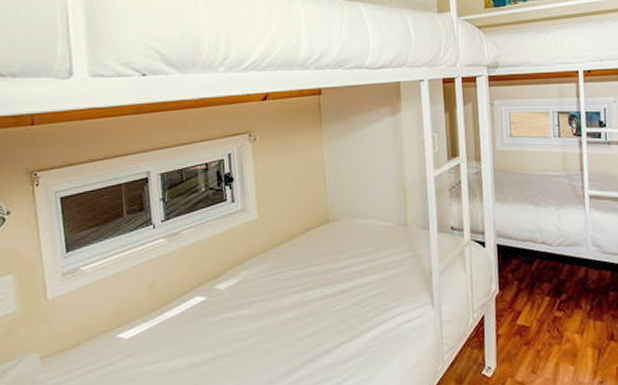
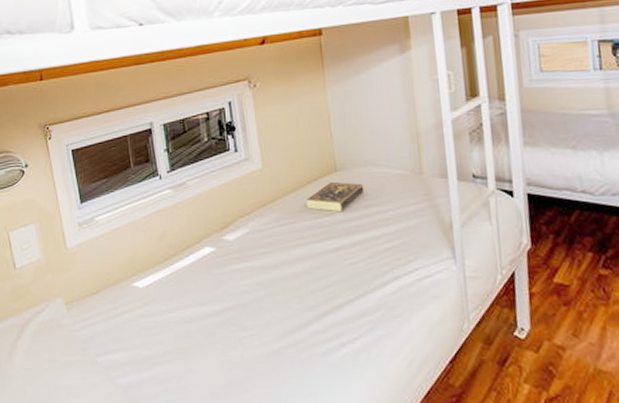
book: none [299,232,354,262] -> present [306,181,364,212]

